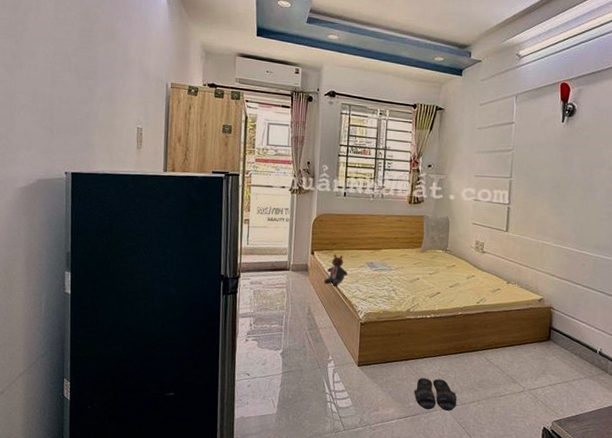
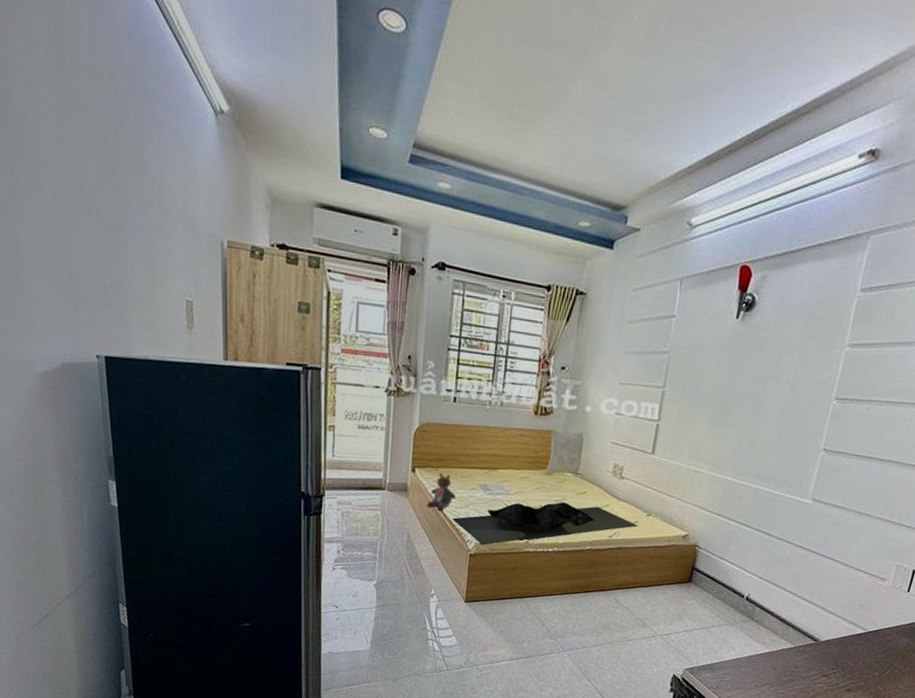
throw blanket: none [345,275,501,314] -> present [452,502,639,545]
slippers: present [414,378,457,411] -> none [528,617,578,654]

